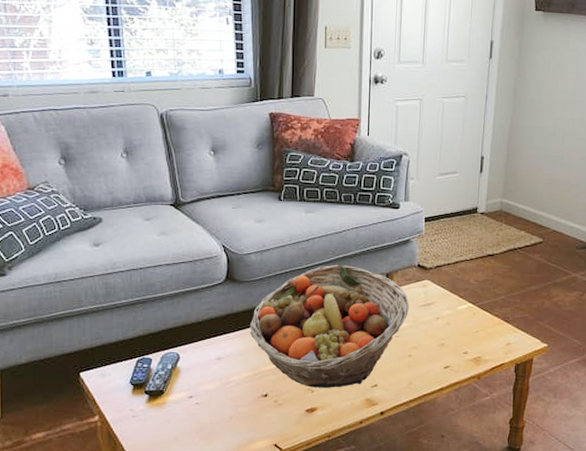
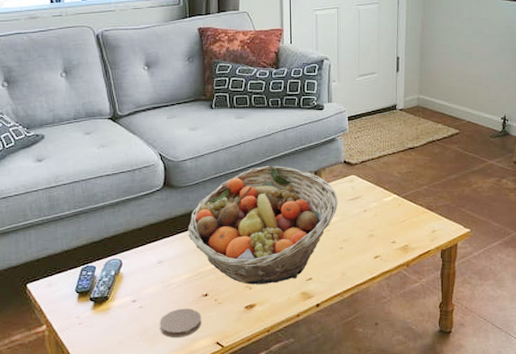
coaster: none [216,407,260,437] -> present [160,308,202,338]

